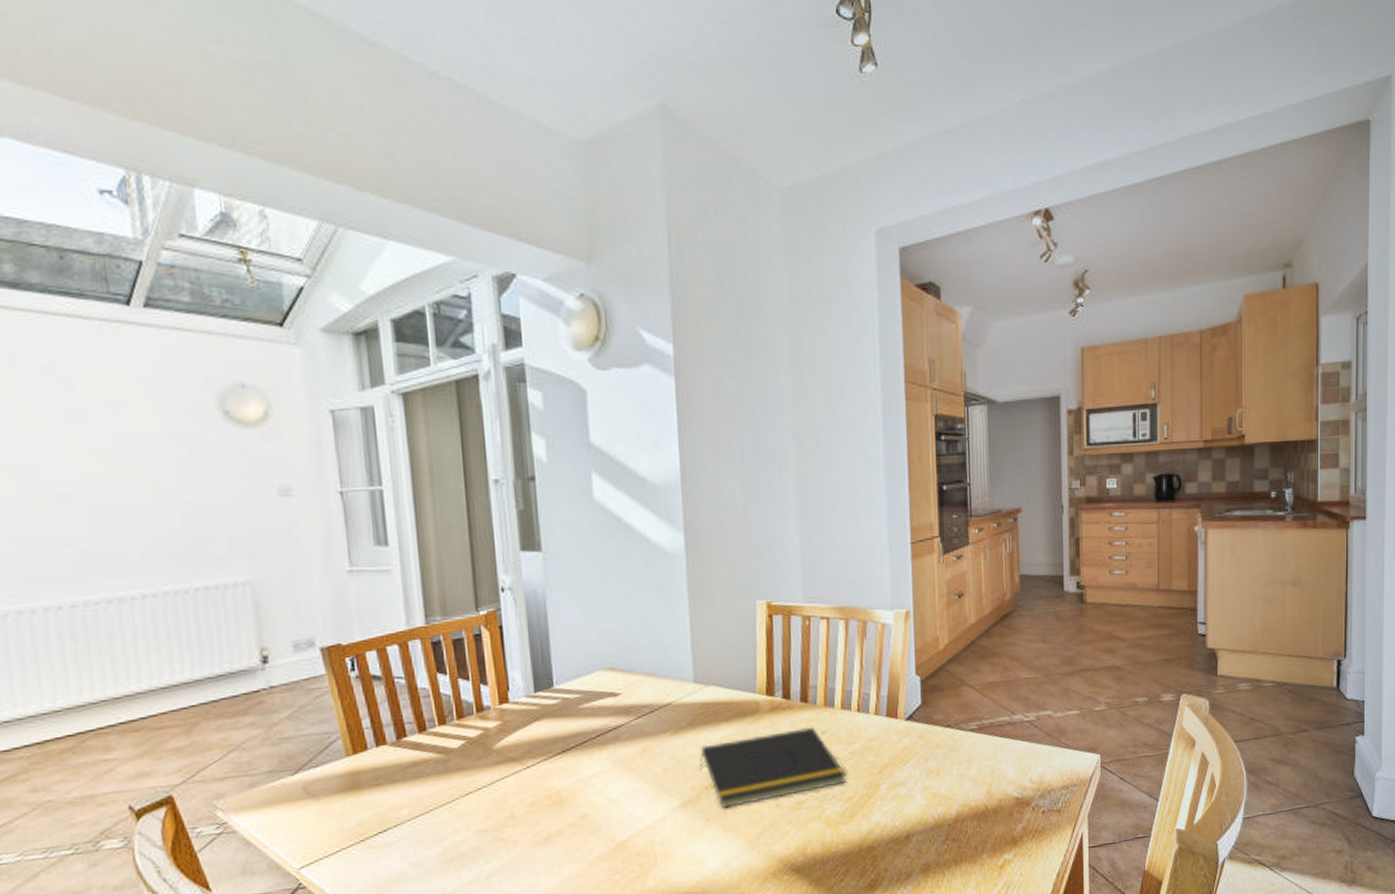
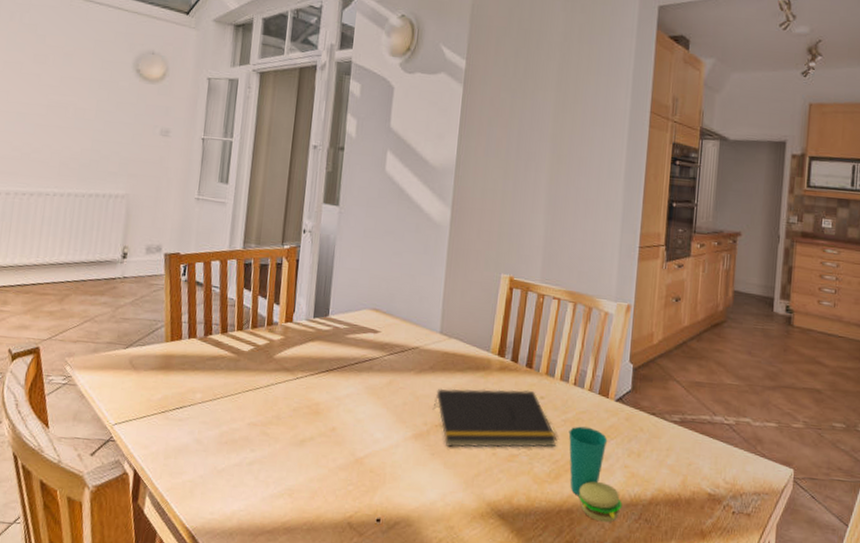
cup: none [858,754,927,852] -> present [568,426,622,523]

